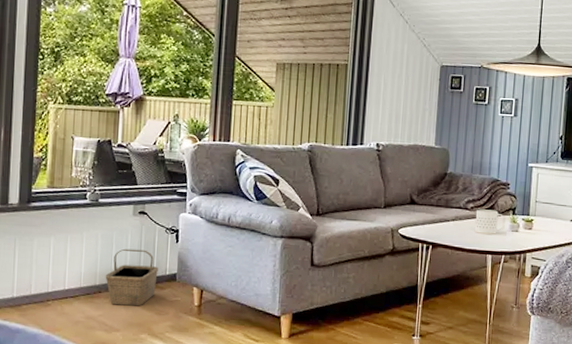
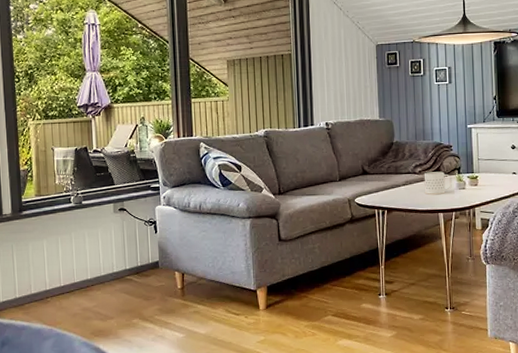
basket: present [105,248,159,306] -> none [95,242,143,296]

